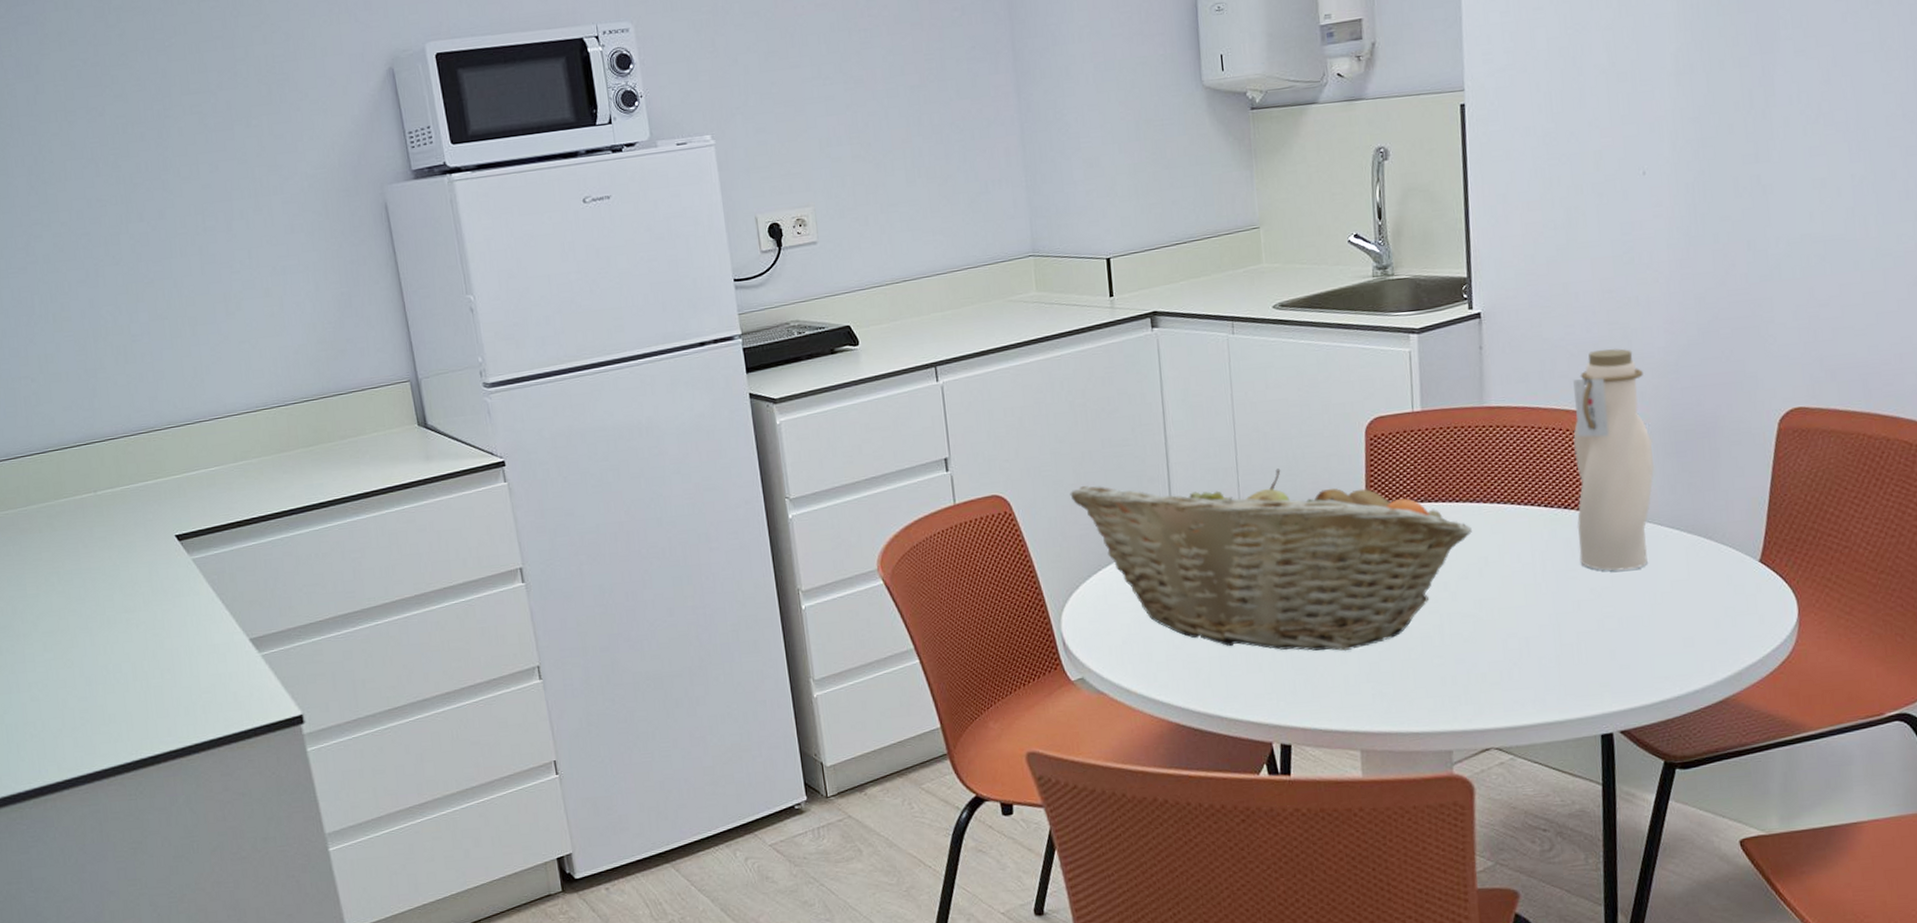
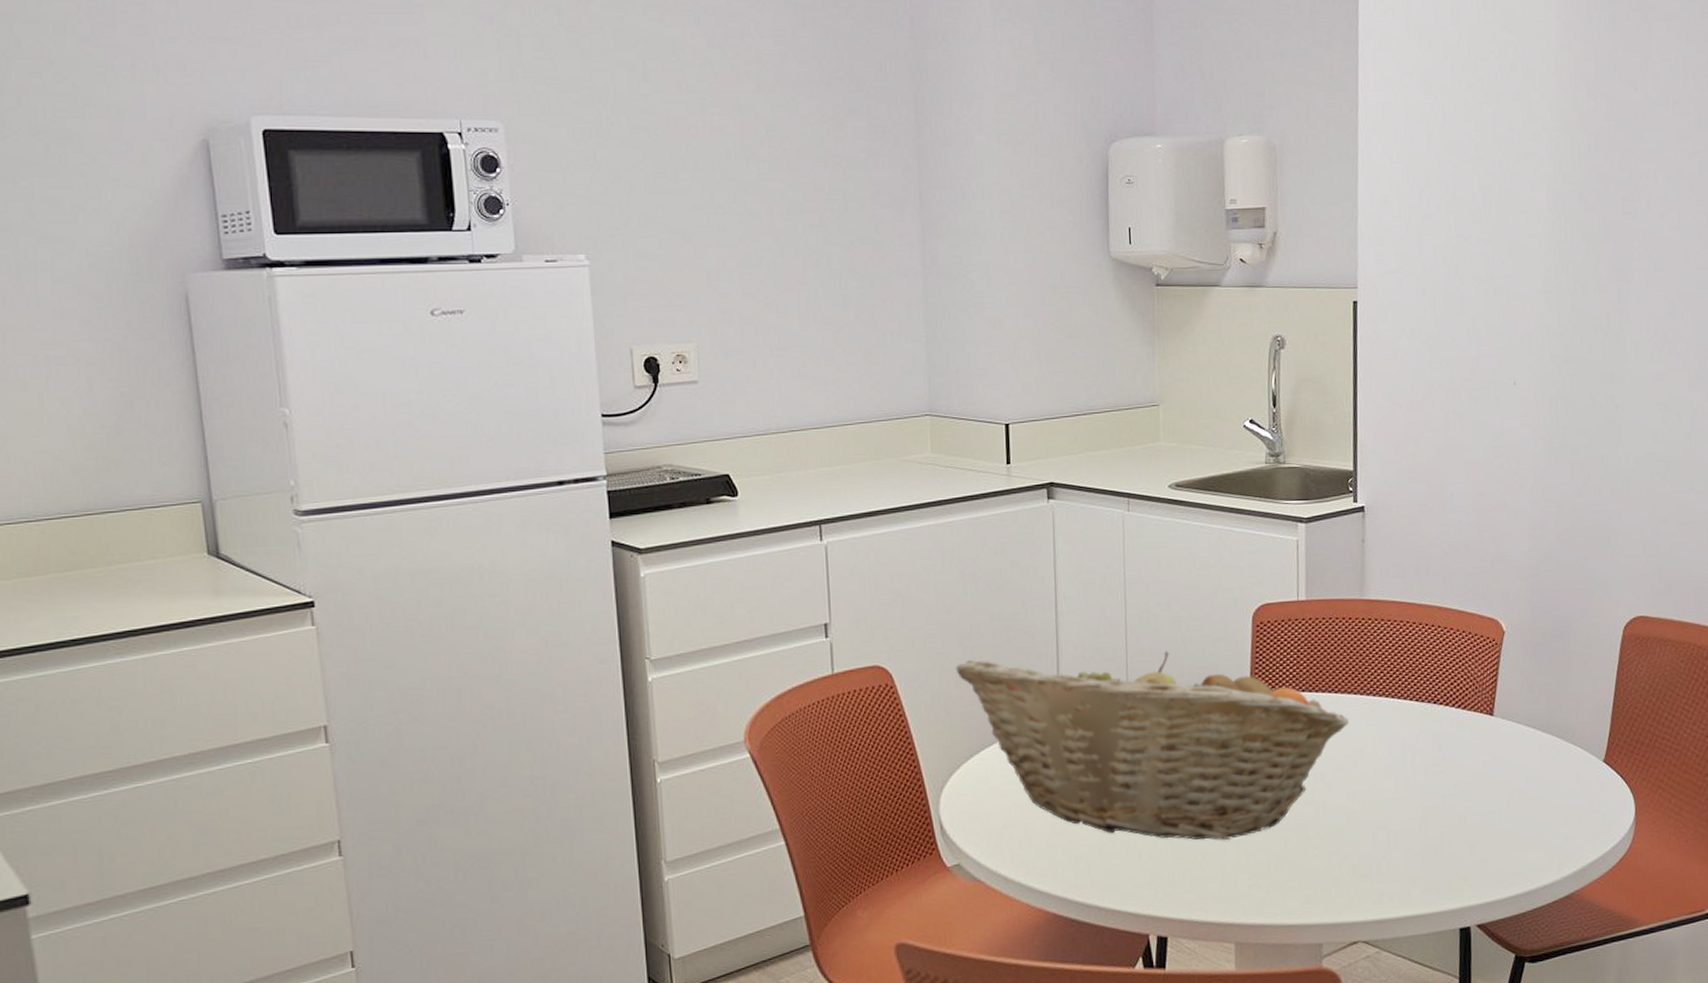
water bottle: present [1573,348,1654,571] -> none [1443,549,1515,767]

